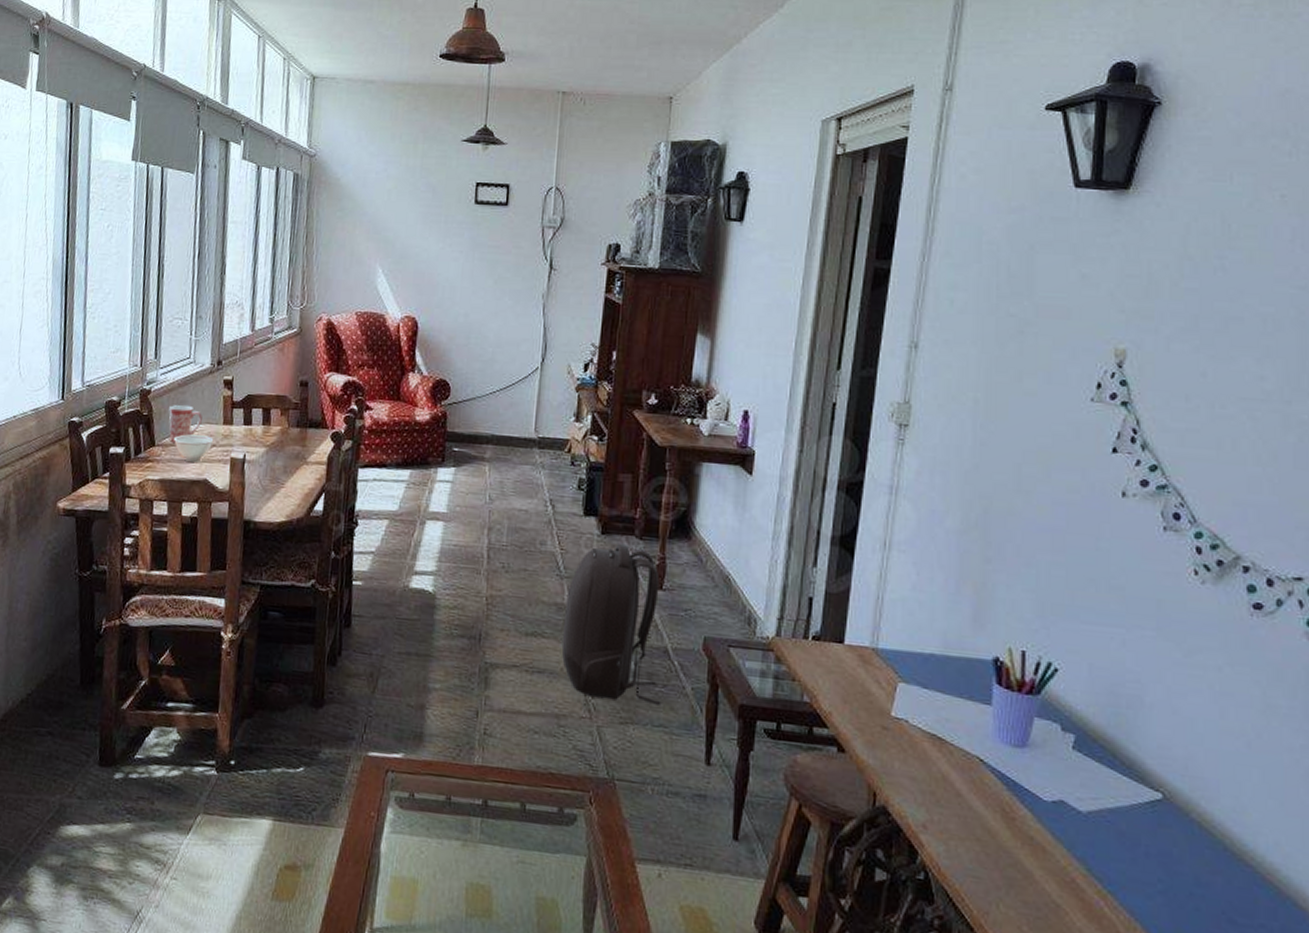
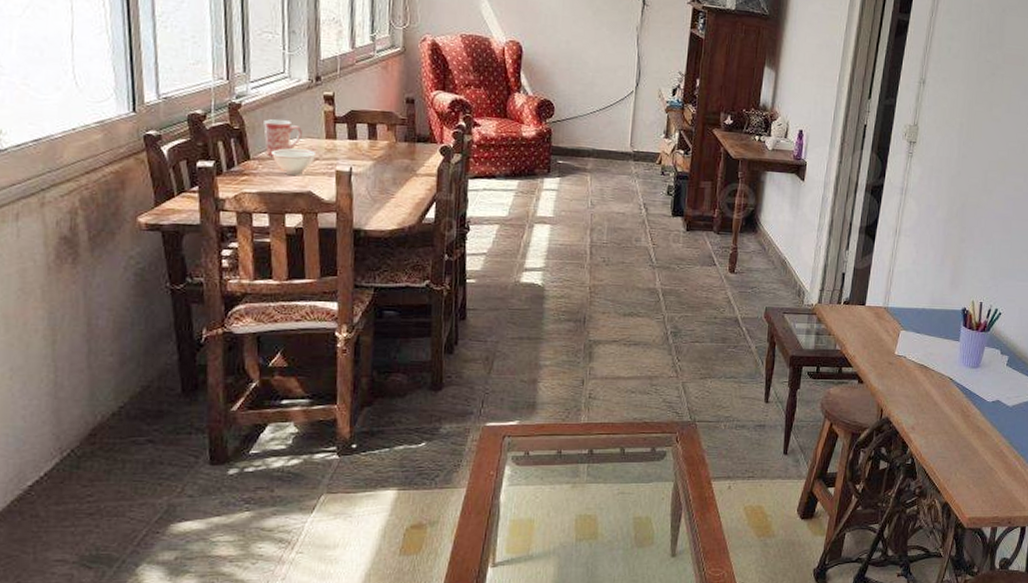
backpack: present [561,543,662,705] -> none [653,237,733,362]

